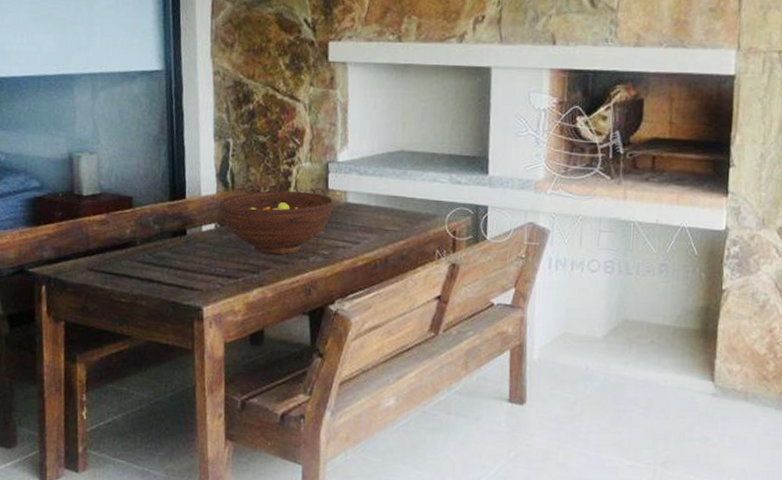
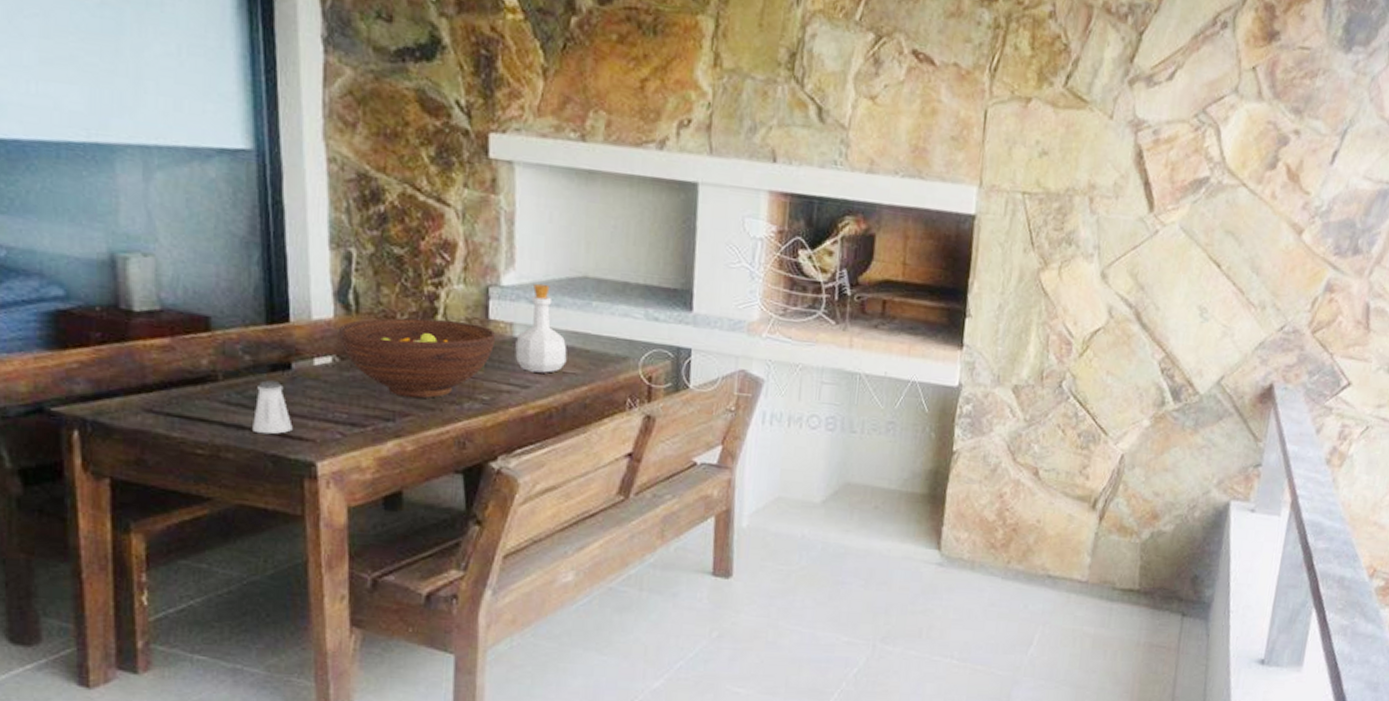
saltshaker: none [159,244,187,286] -> present [253,380,293,435]
bottle: none [348,158,388,231] -> present [515,283,567,373]

